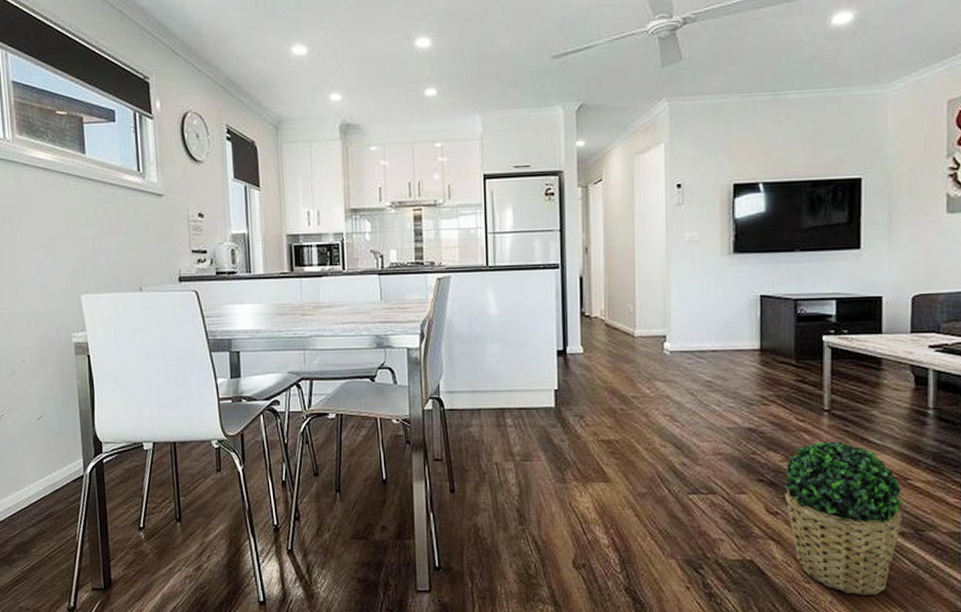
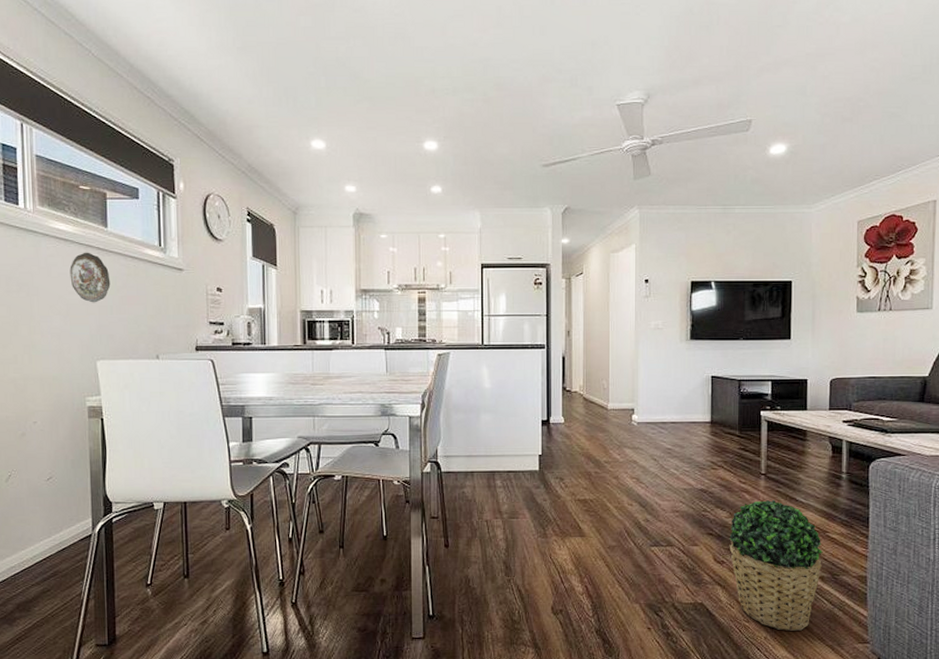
decorative plate: none [50,180,91,234] -> present [70,252,111,303]

